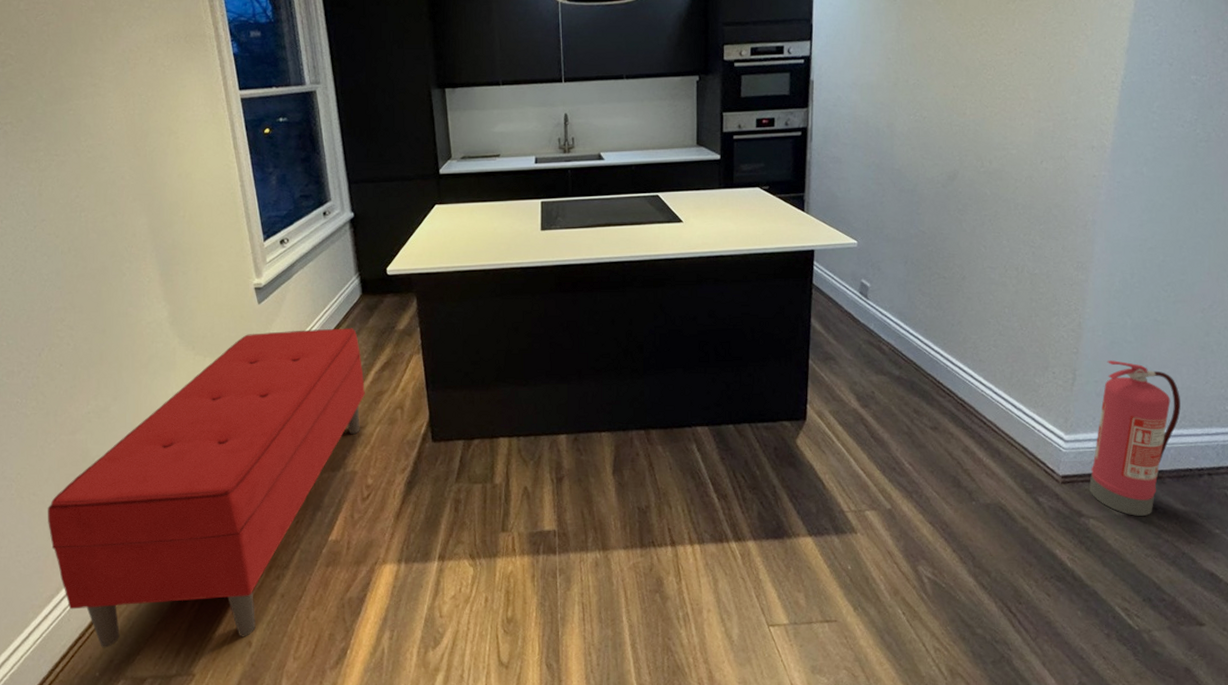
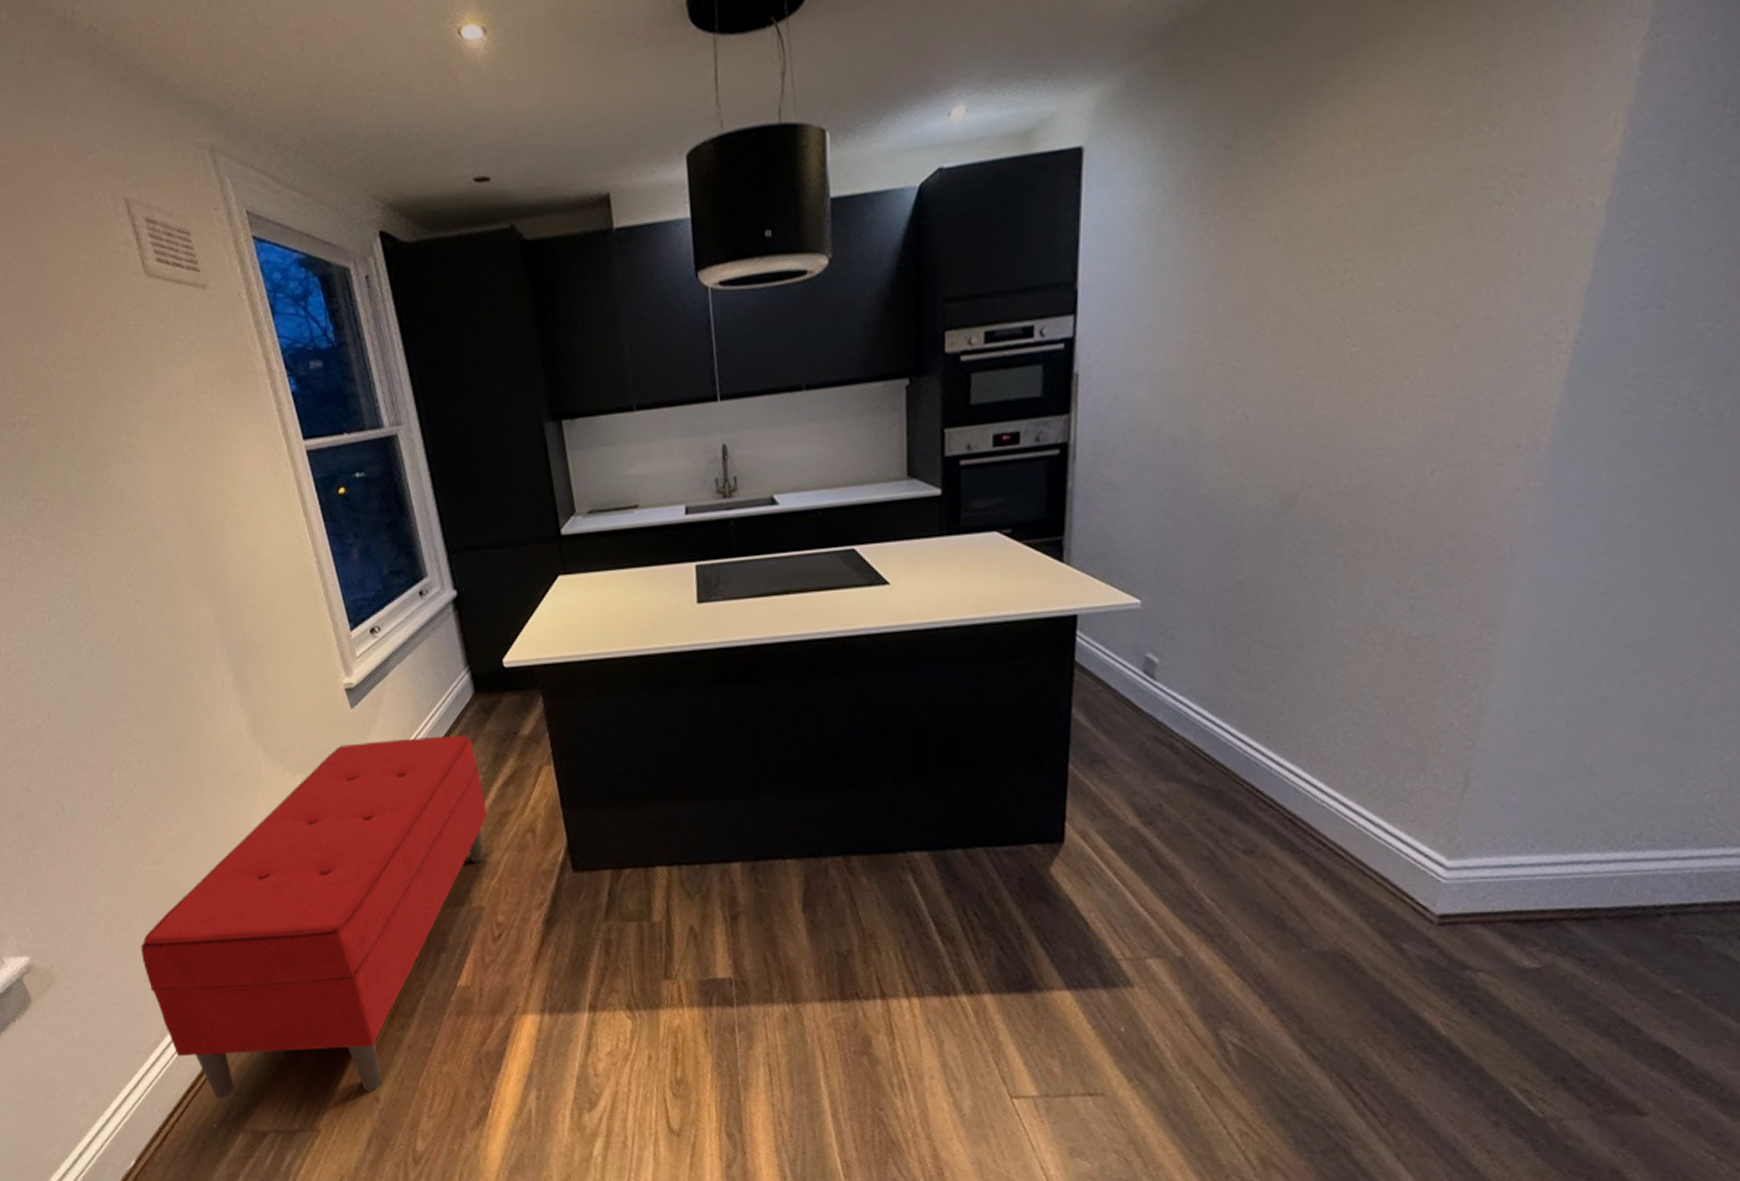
fire extinguisher: present [1088,360,1181,516] -> none [1479,756,1636,969]

